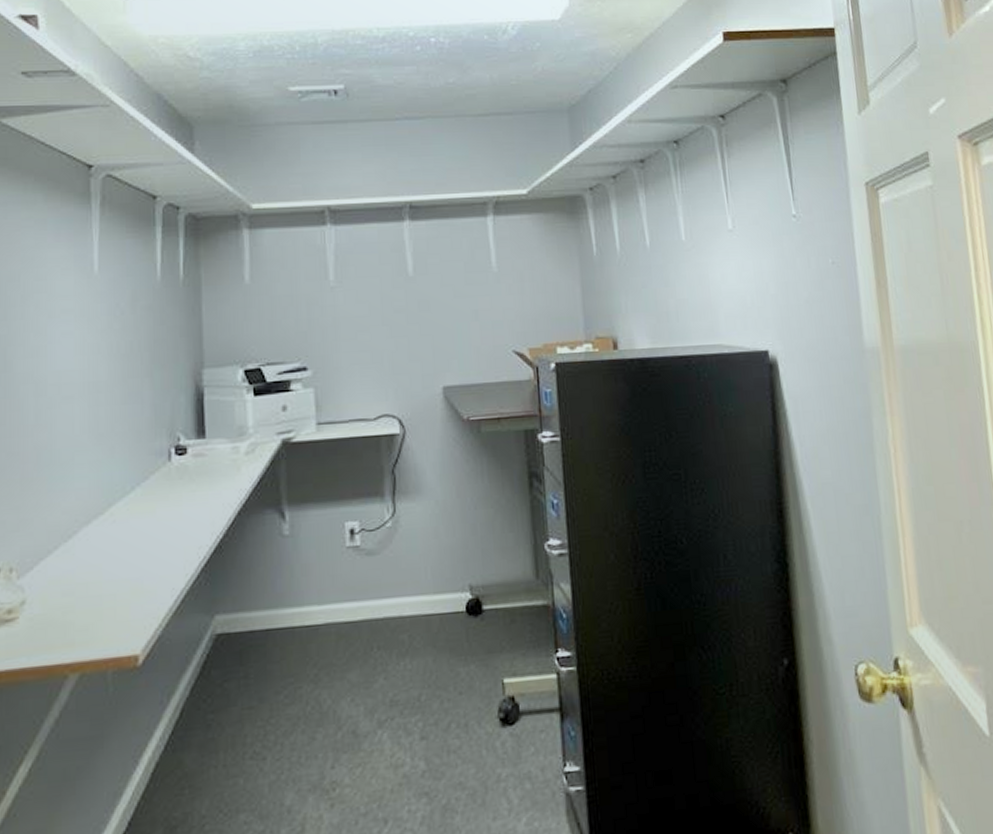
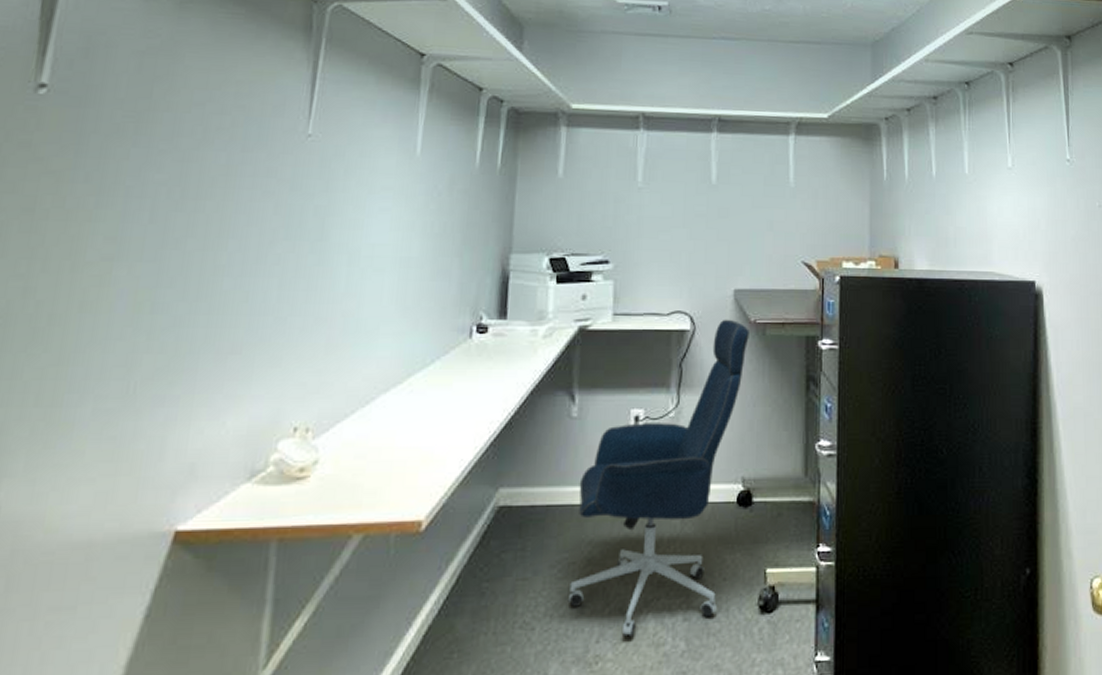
office chair: none [298,418,464,761] -> present [569,319,749,638]

